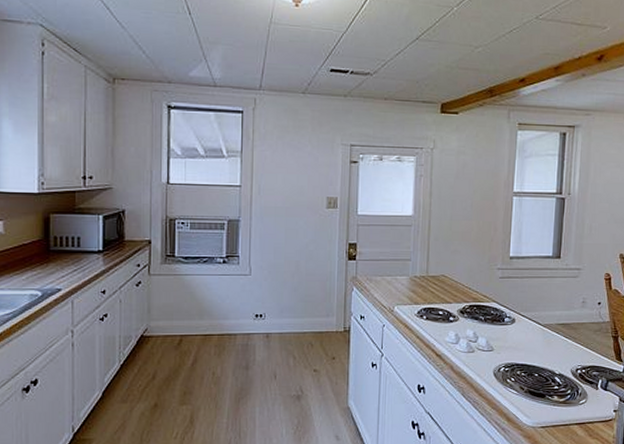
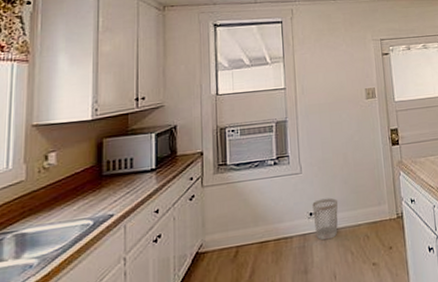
wastebasket: none [259,303,286,342] -> present [312,197,339,241]

